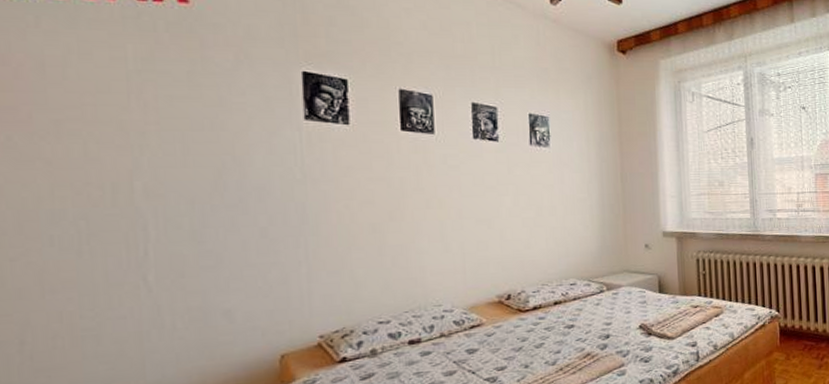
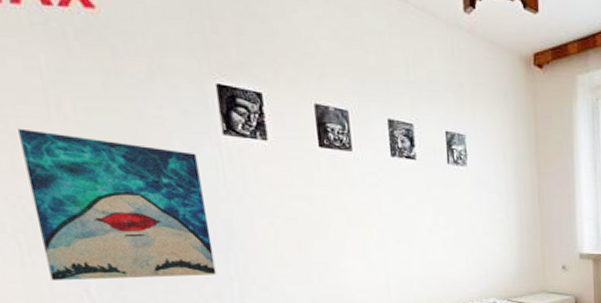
wall art: none [95,116,285,269] -> present [18,128,217,280]

